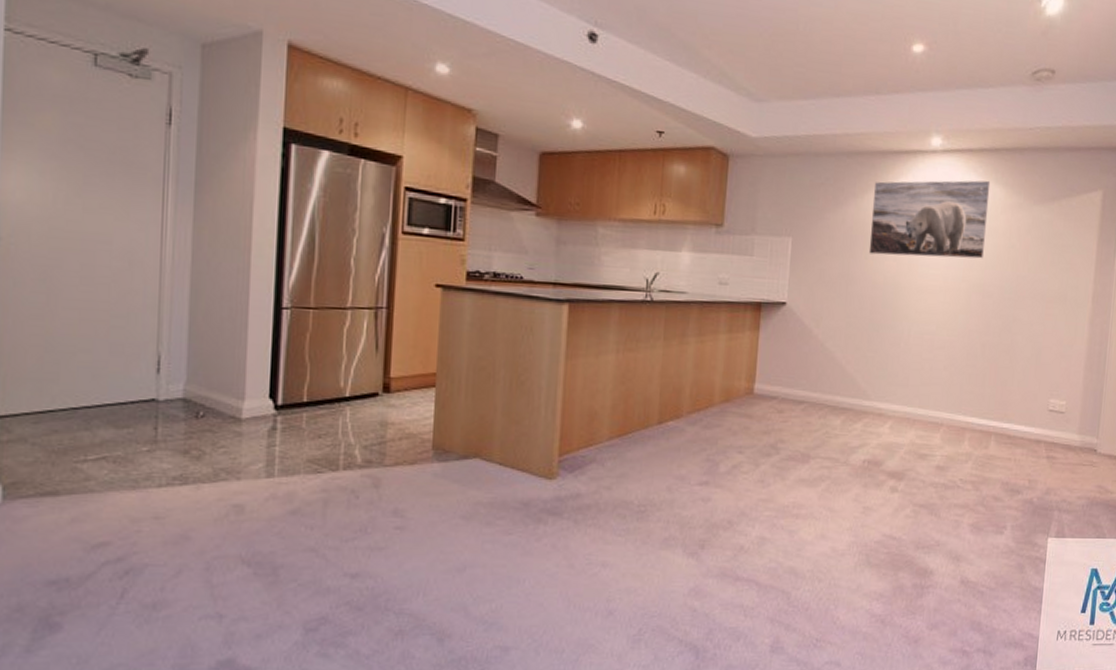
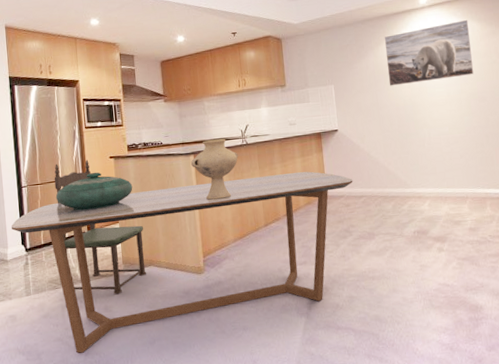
dining table: none [254,341,795,573] -> present [11,171,353,353]
decorative bowl: none [337,303,466,361] -> present [55,172,133,210]
dining chair: none [338,281,474,494] -> present [54,160,147,295]
vase: none [563,285,636,375] -> present [191,139,239,200]

